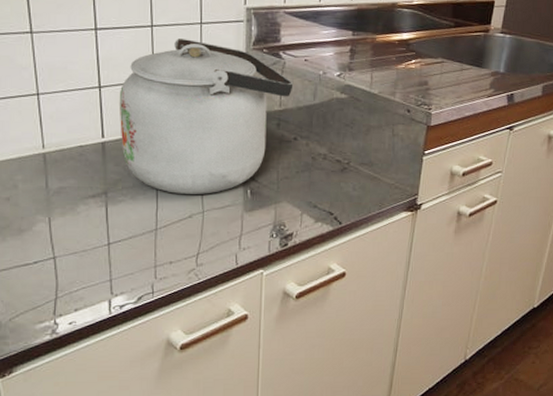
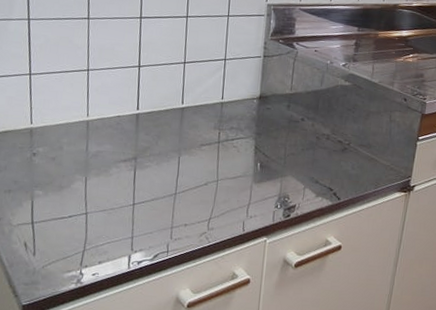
kettle: present [119,39,294,195] -> none [152,28,304,165]

